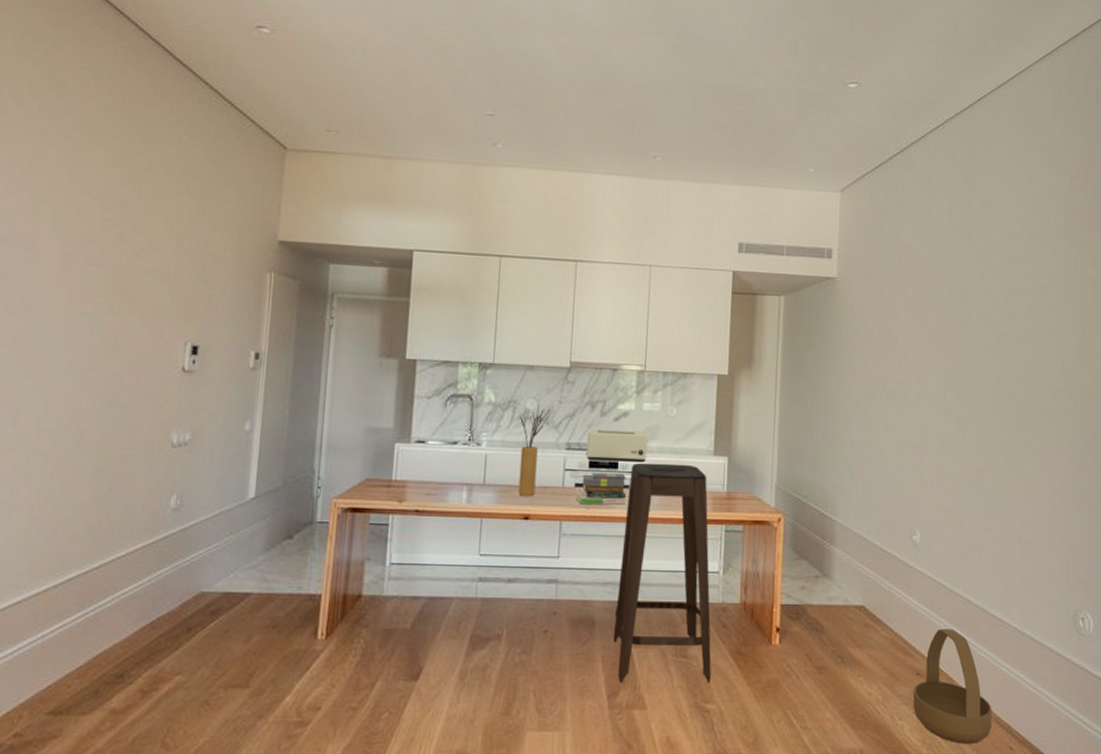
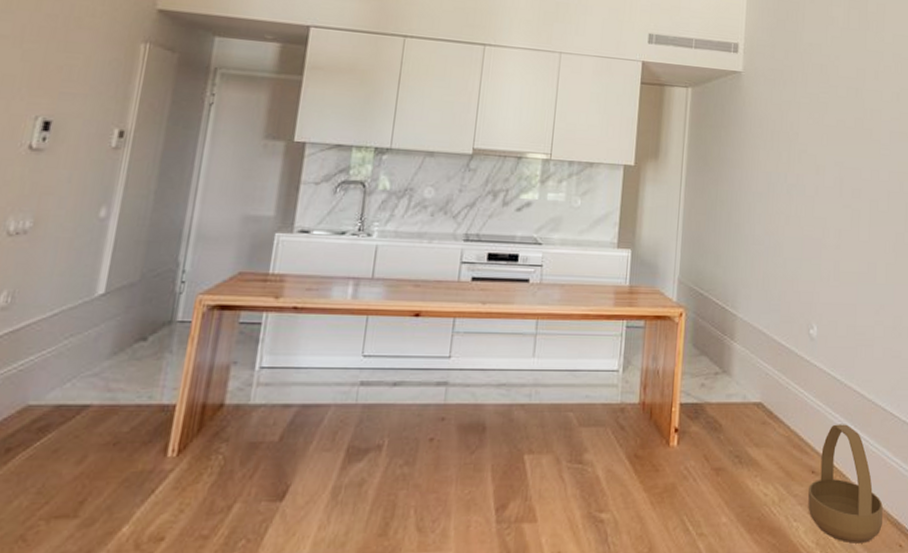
vase: present [518,403,550,497] -> none [409,192,449,292]
books: present [576,473,626,505] -> none [472,266,526,300]
toaster: present [586,428,649,462] -> none [485,218,551,255]
bar stool: present [613,462,712,684] -> none [504,255,610,494]

